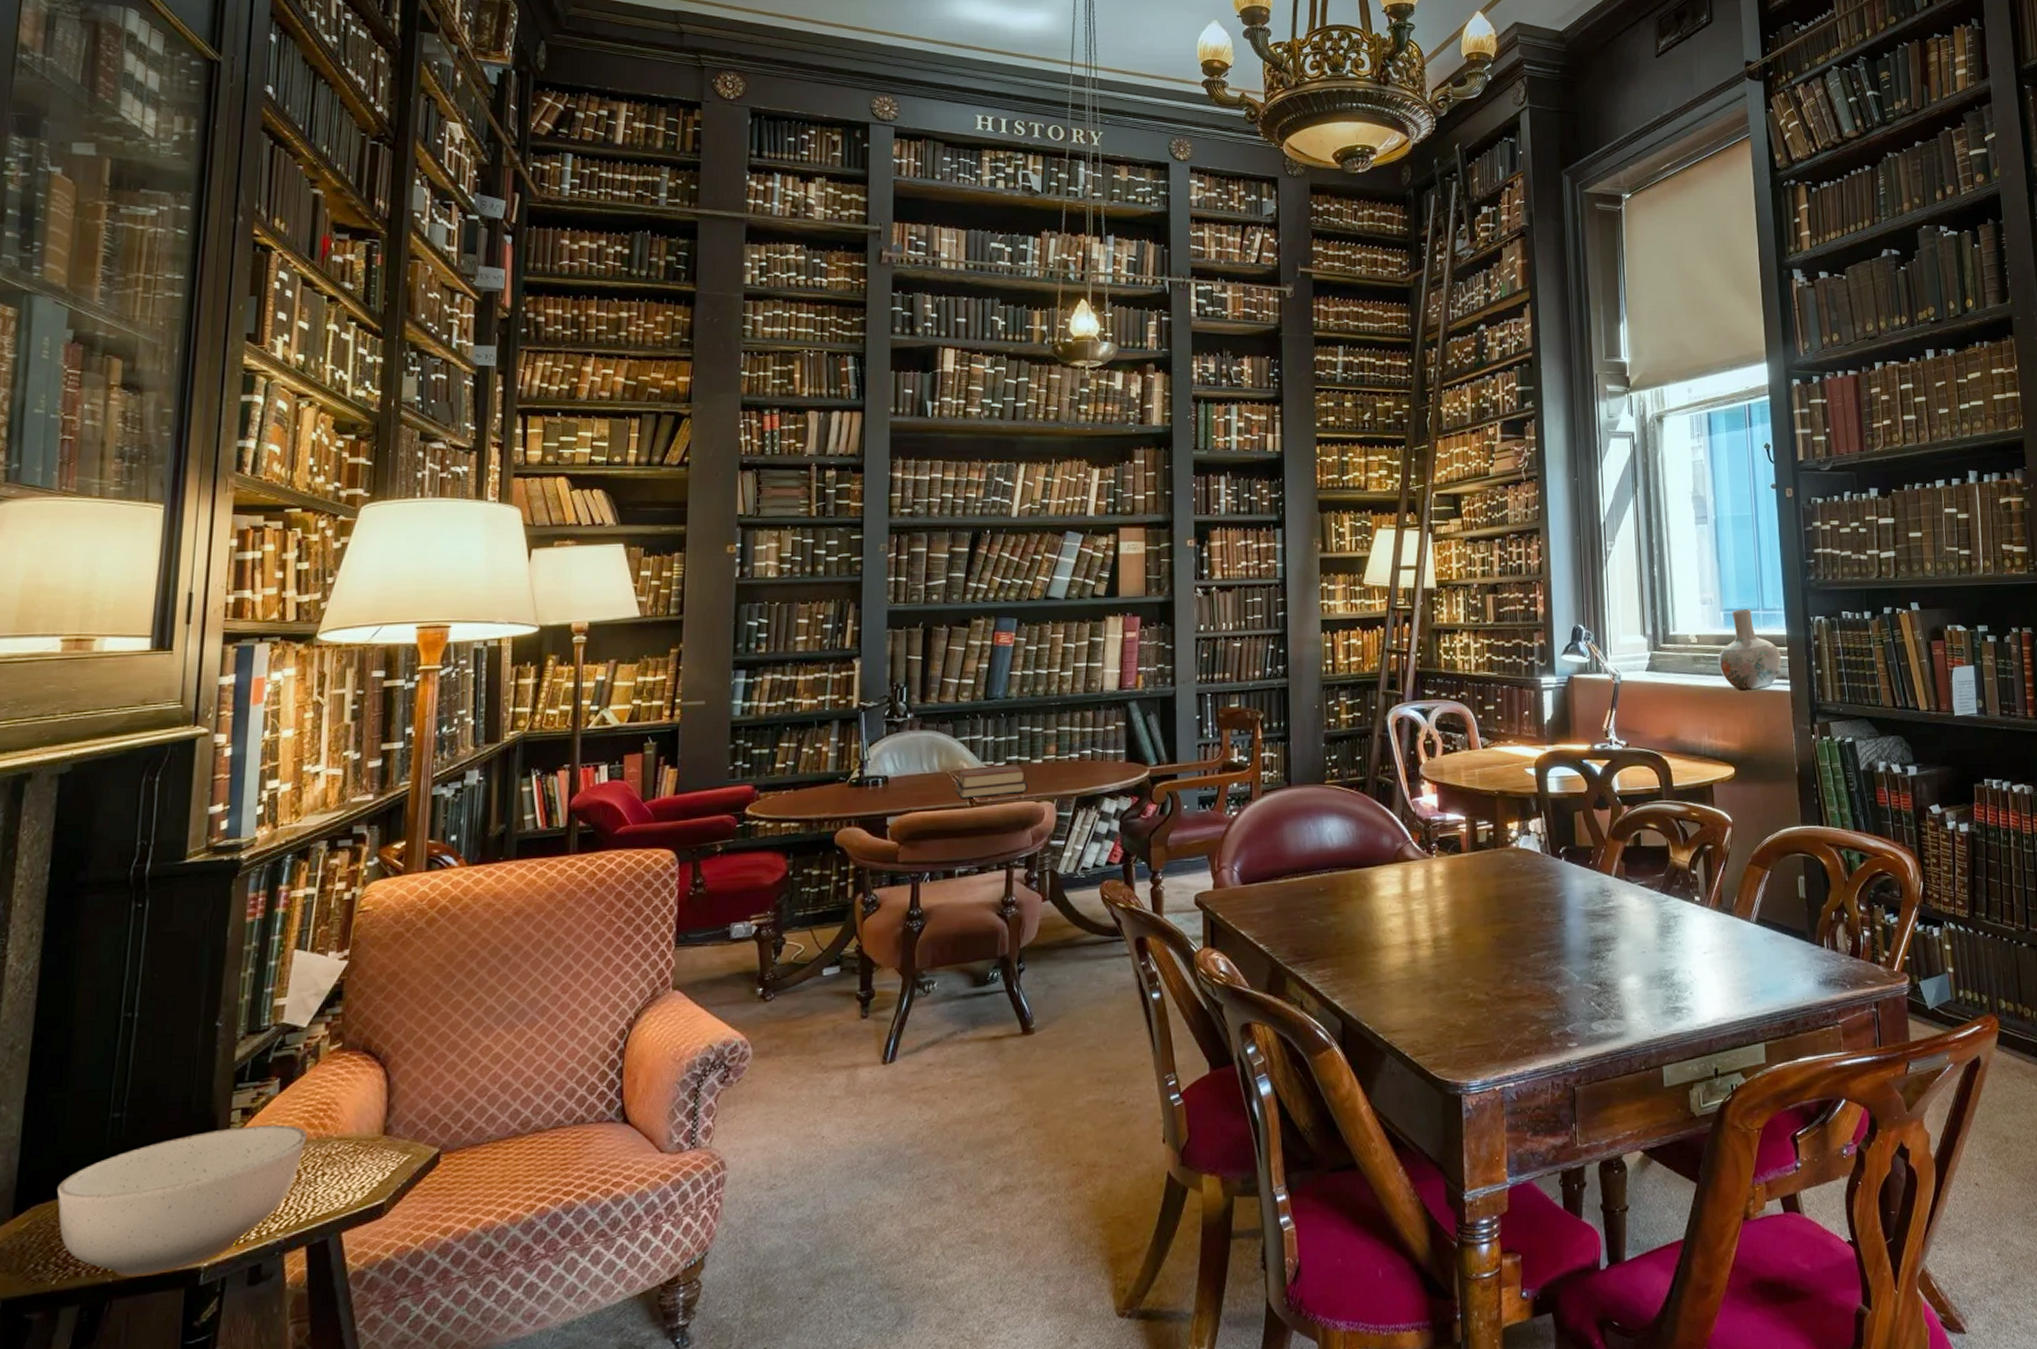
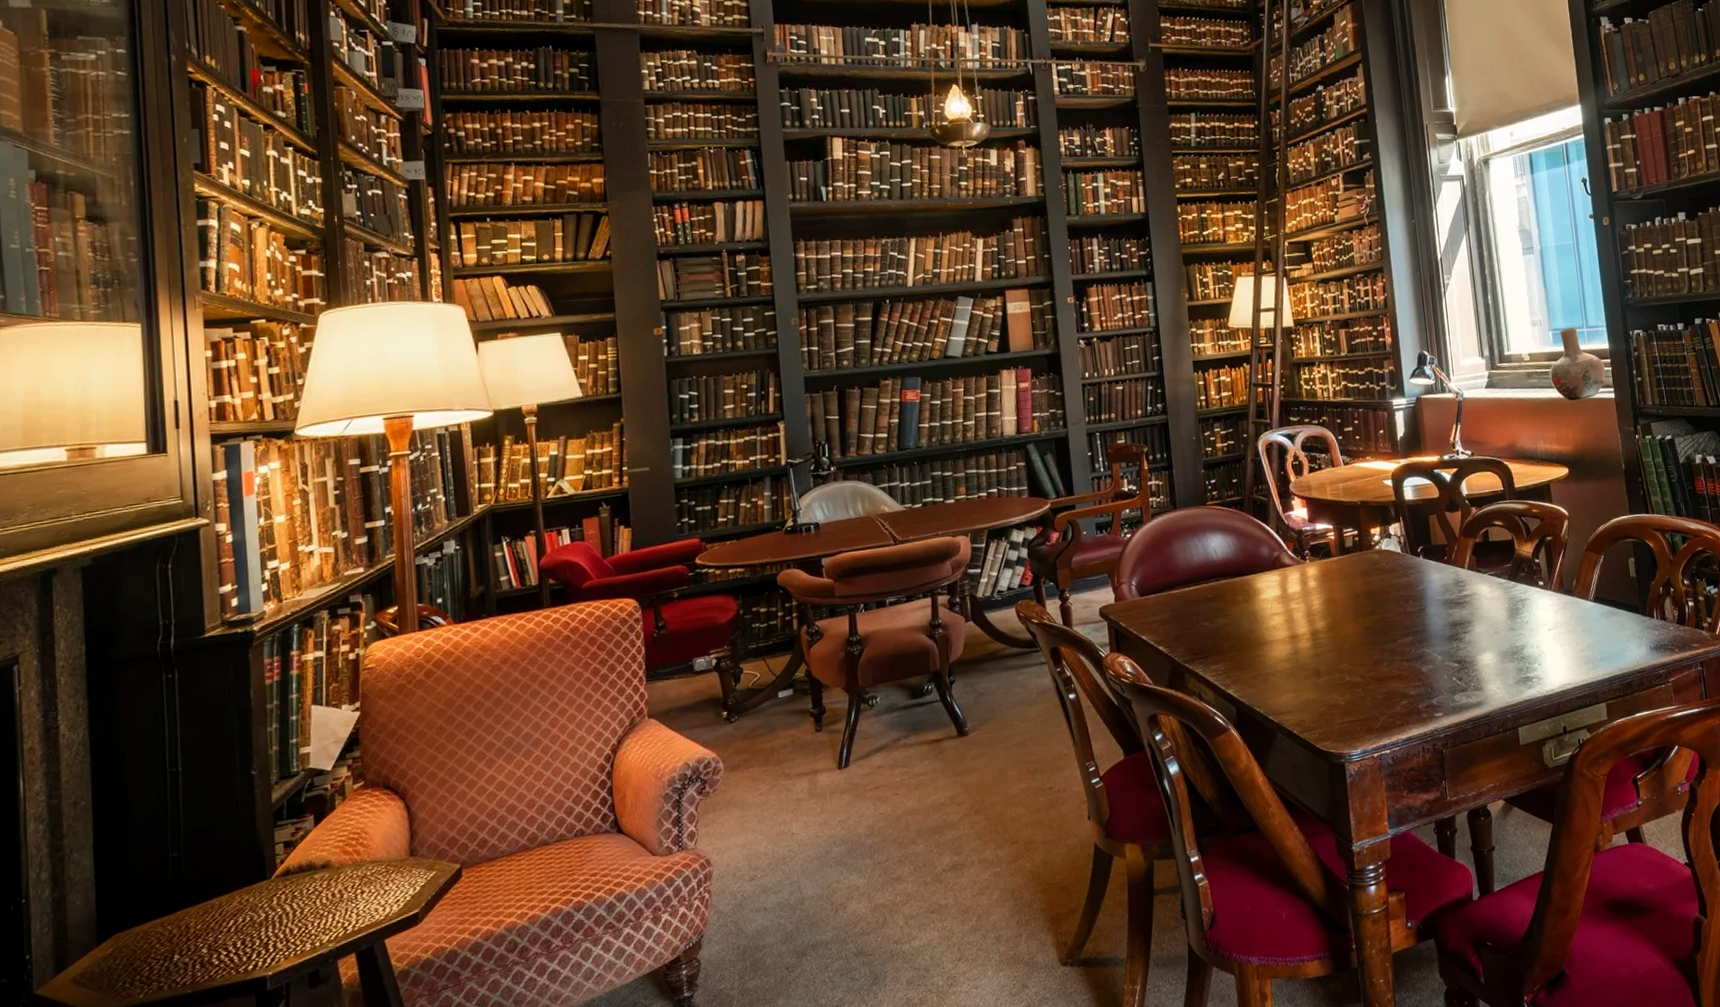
bowl: present [57,1124,307,1278] -> none [133,853,344,988]
books: present [955,764,1028,798] -> none [879,505,944,538]

